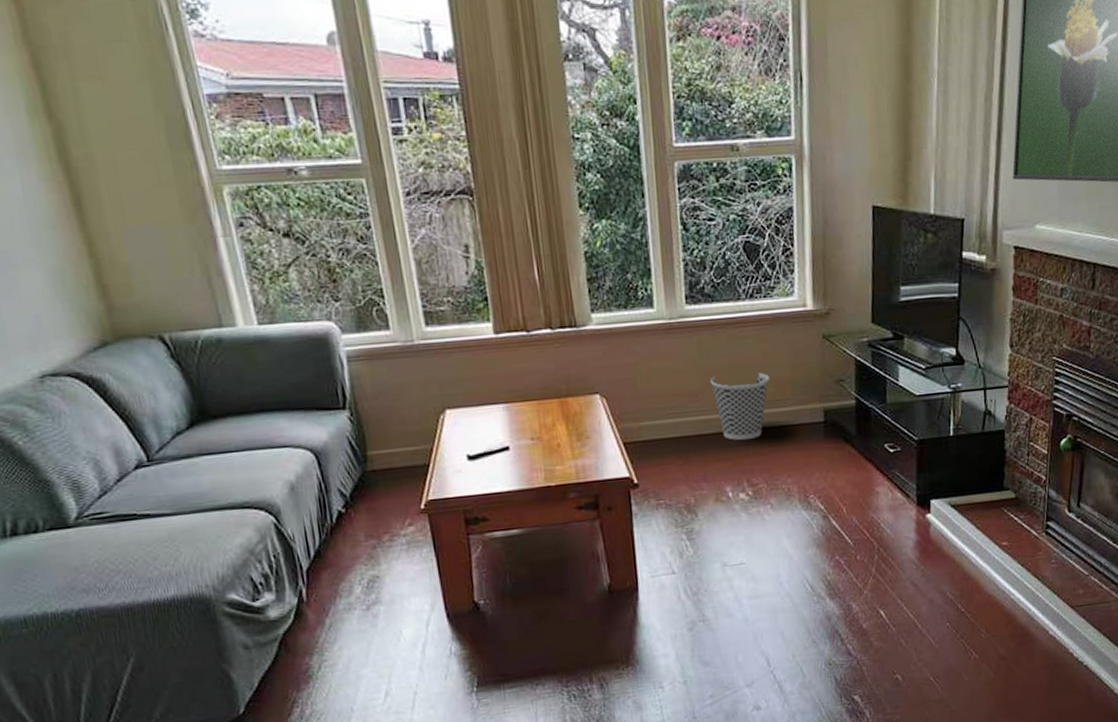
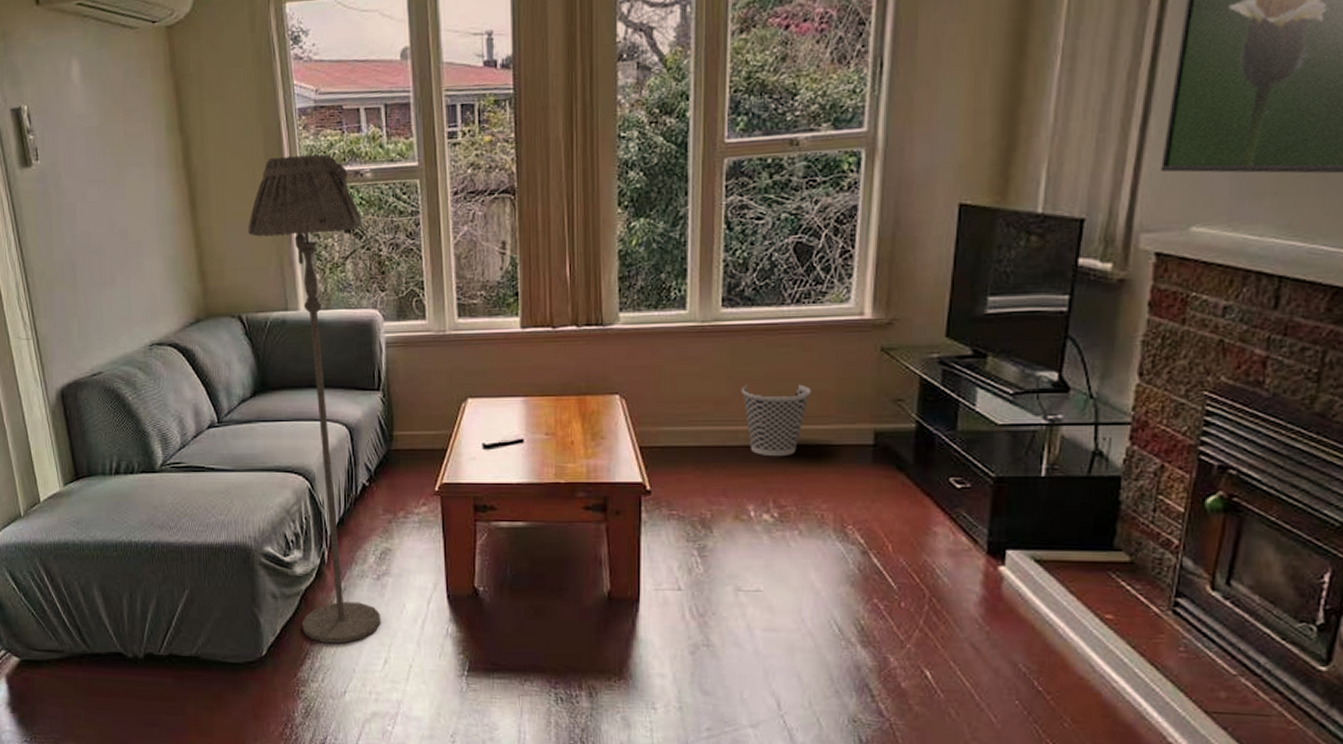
floor lamp: none [157,148,377,687] -> present [248,154,381,644]

